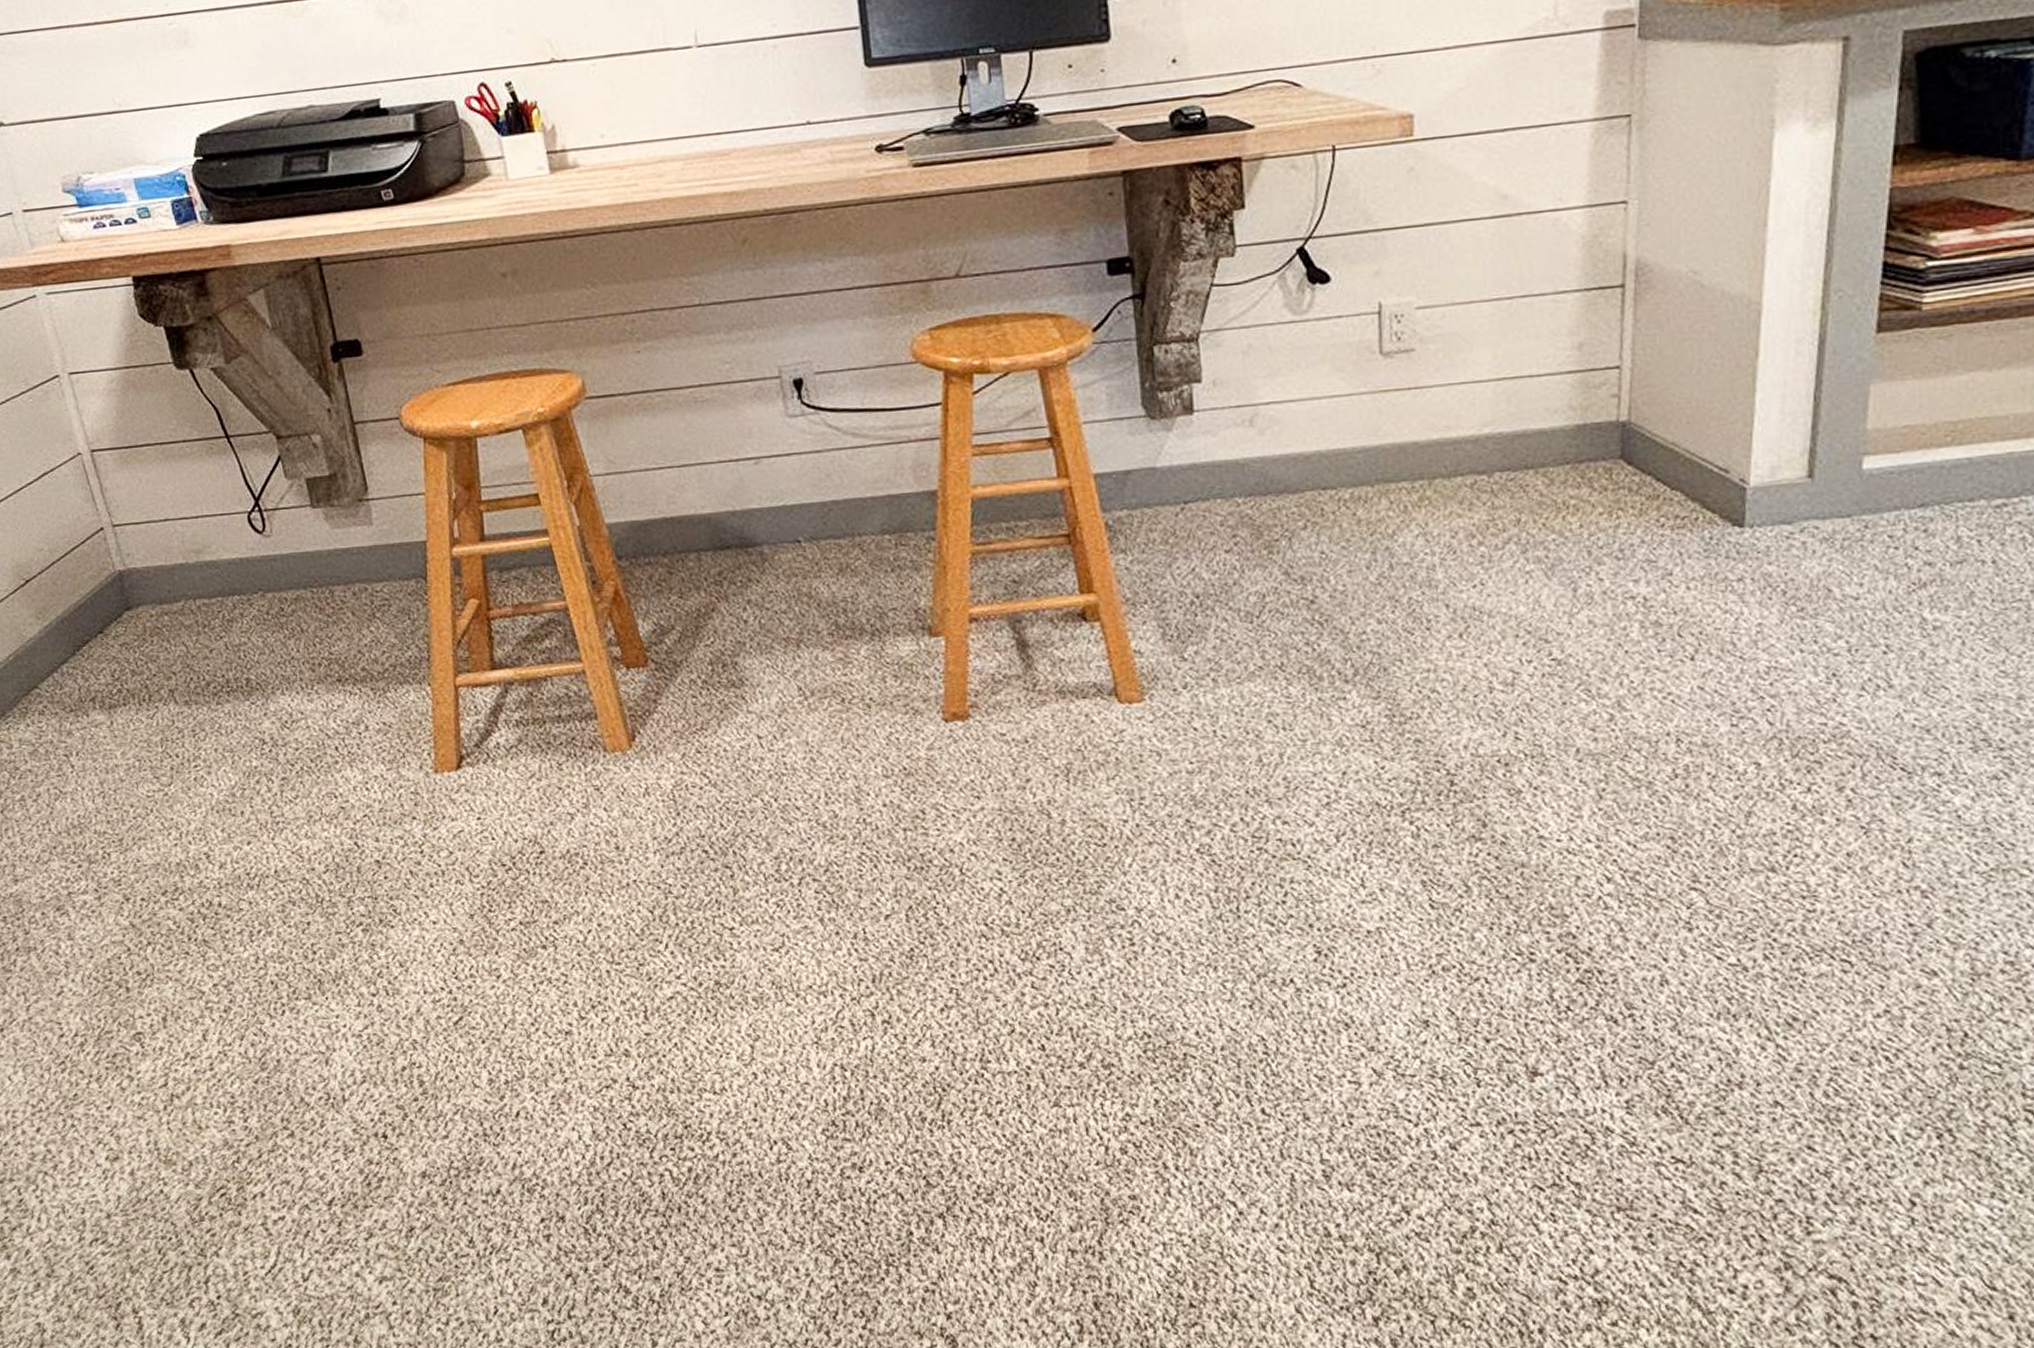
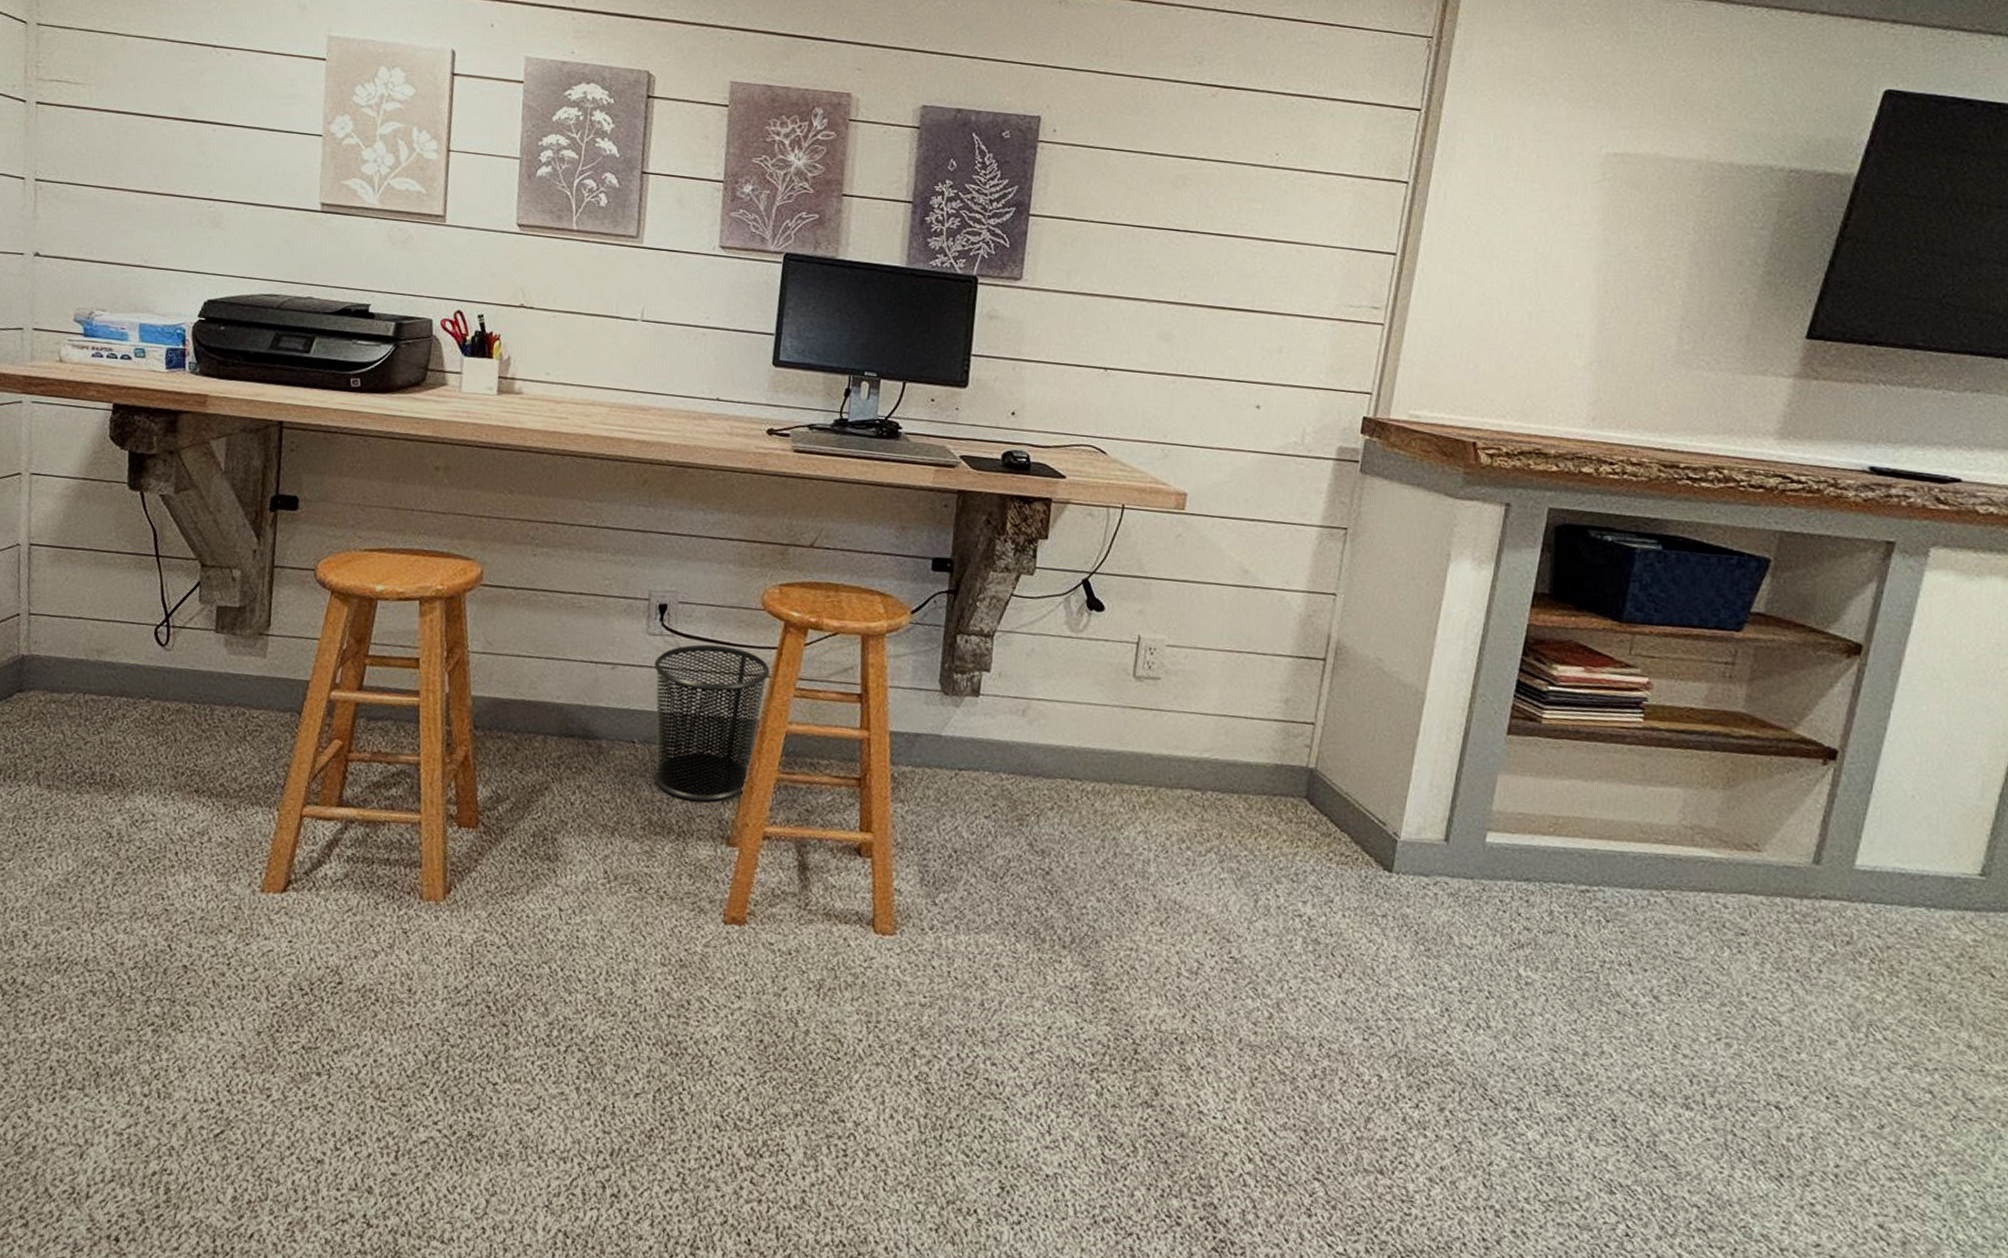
waste bin: none [802,413,939,594] -> present [653,644,770,802]

